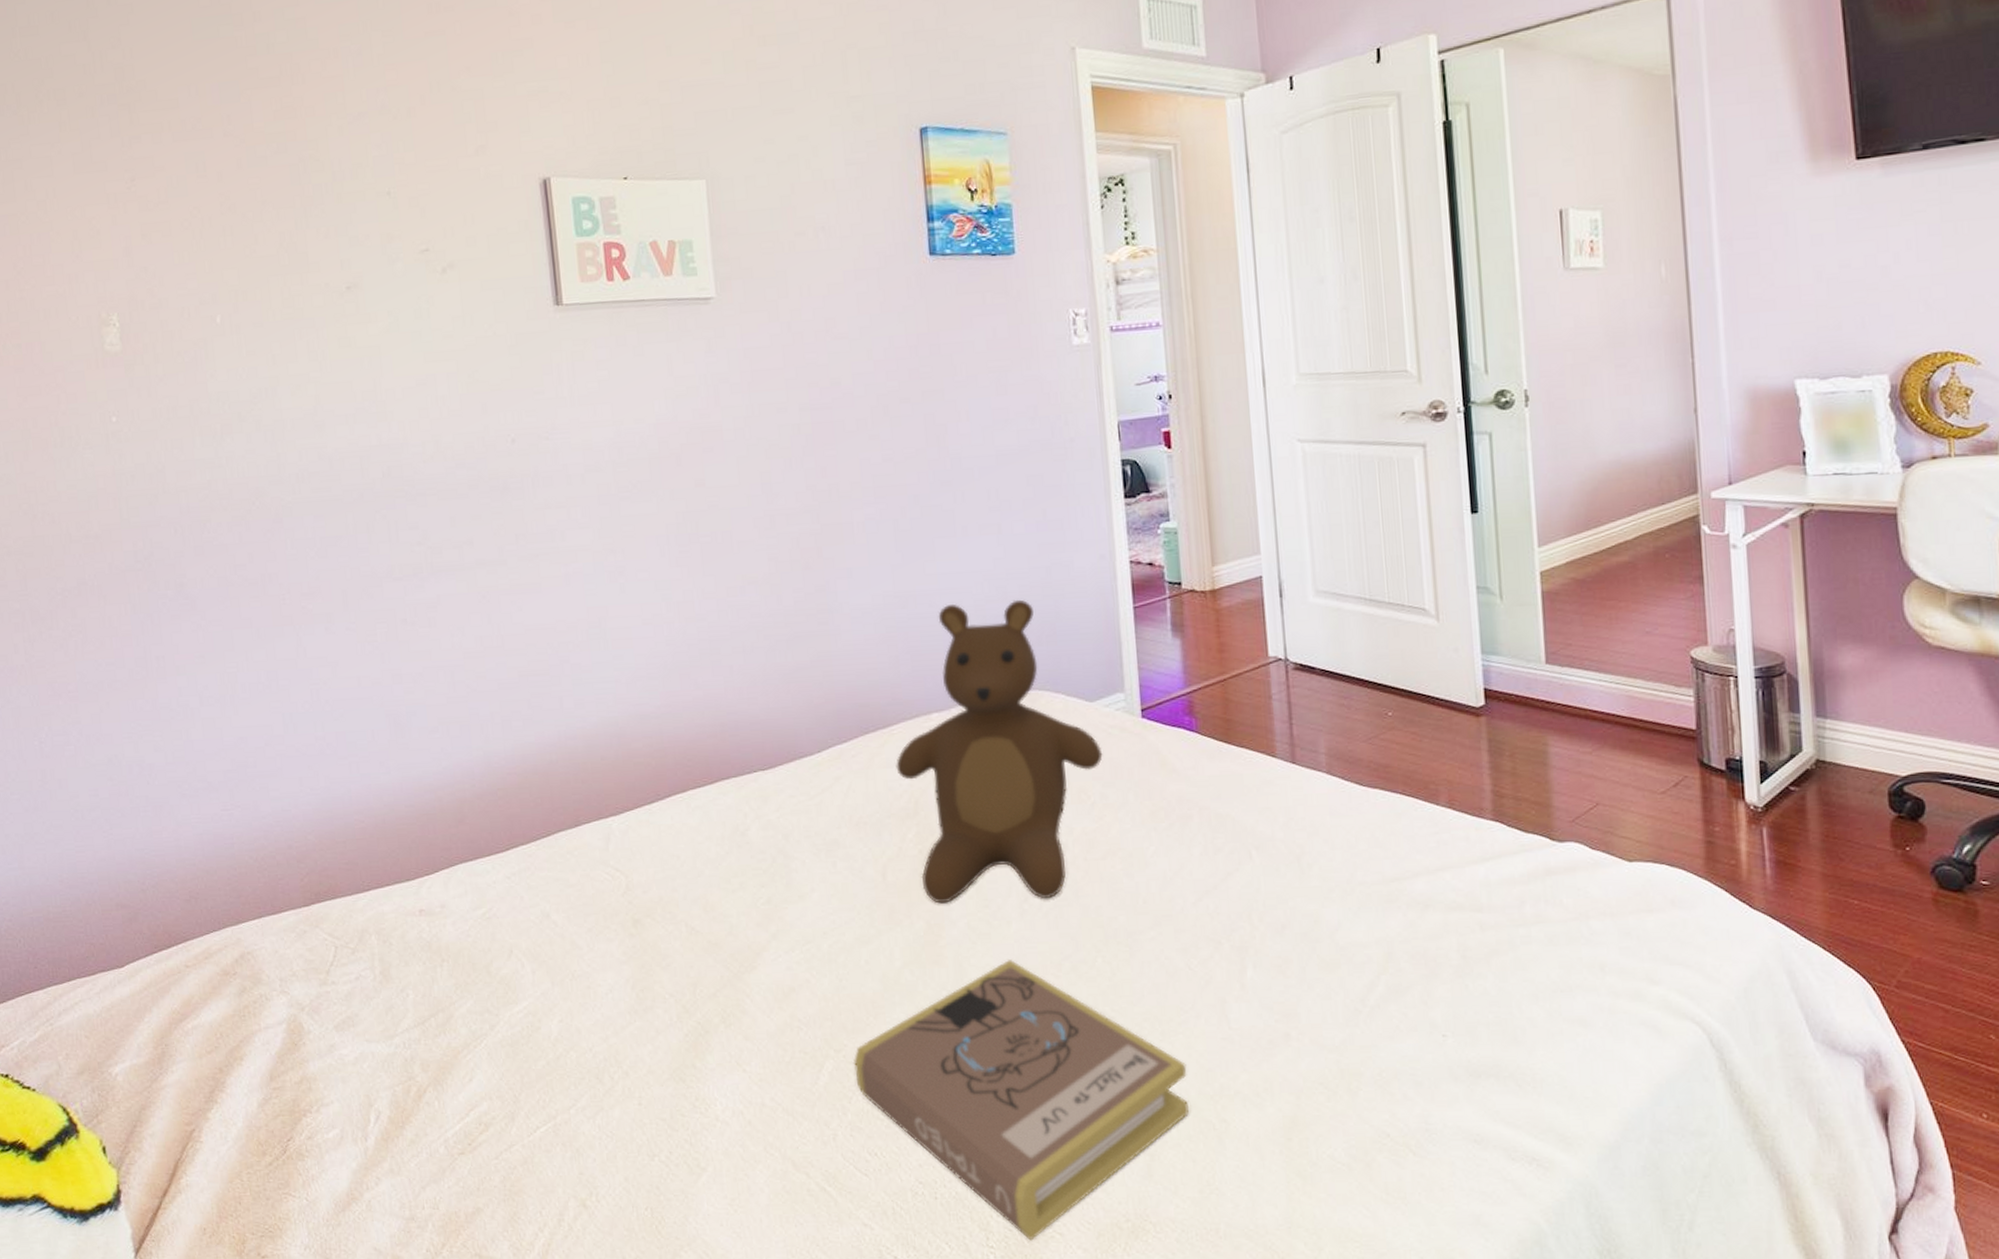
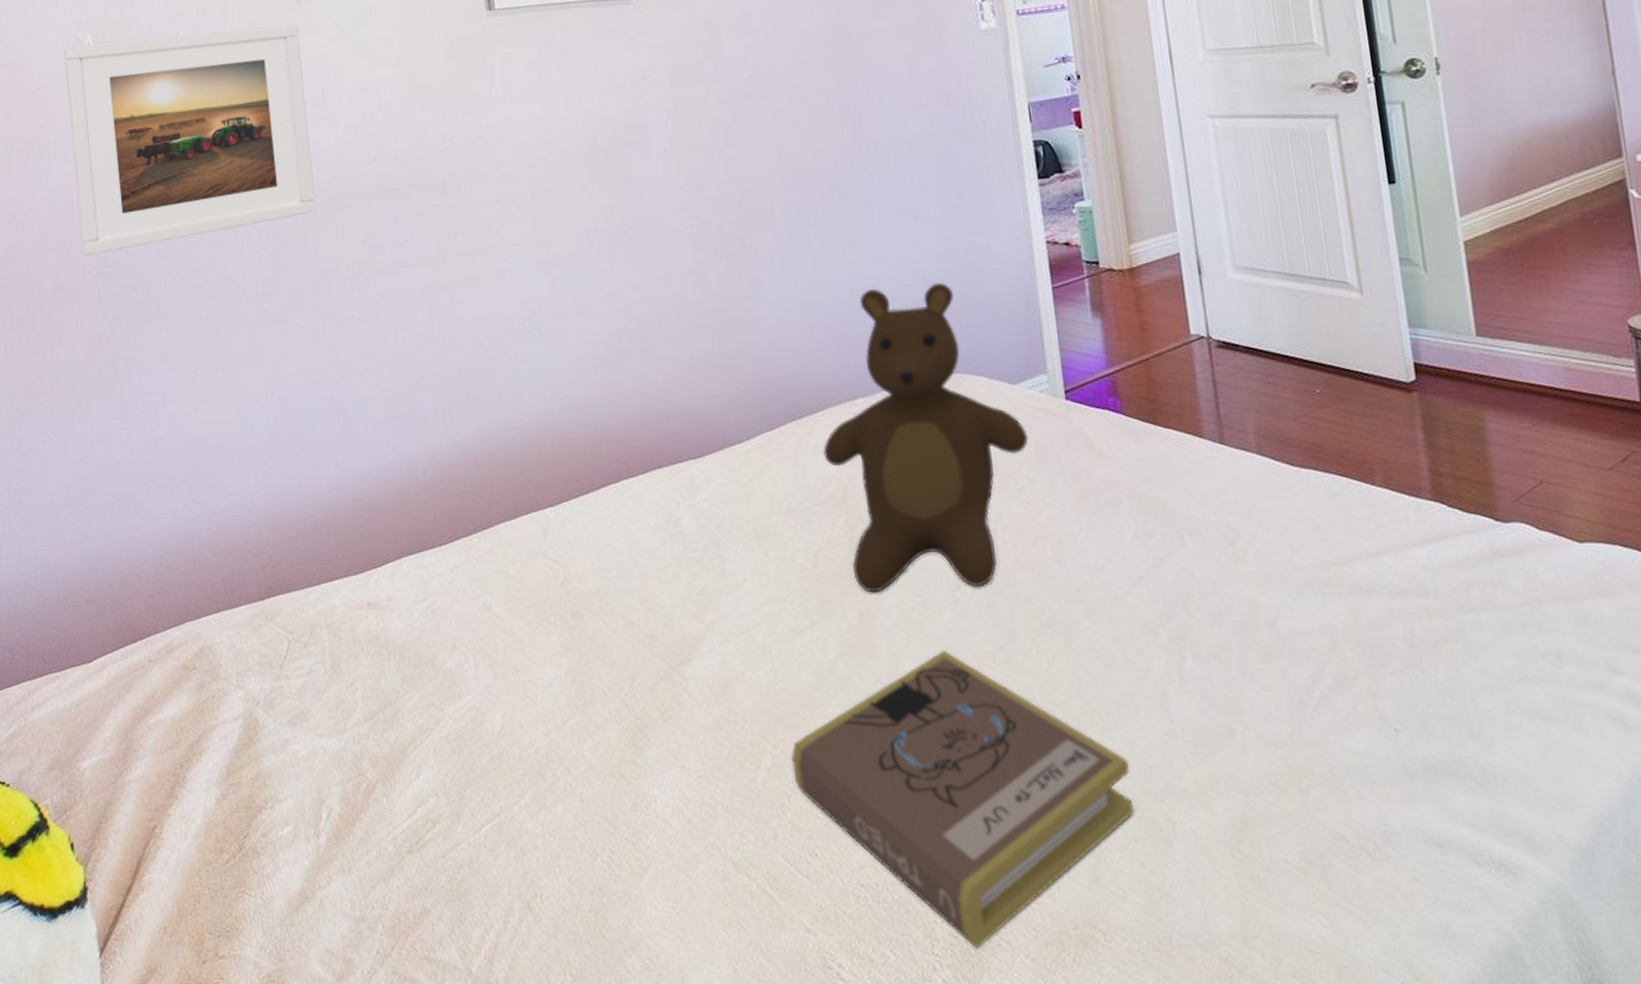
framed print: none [86,312,367,550] -> present [64,24,317,256]

